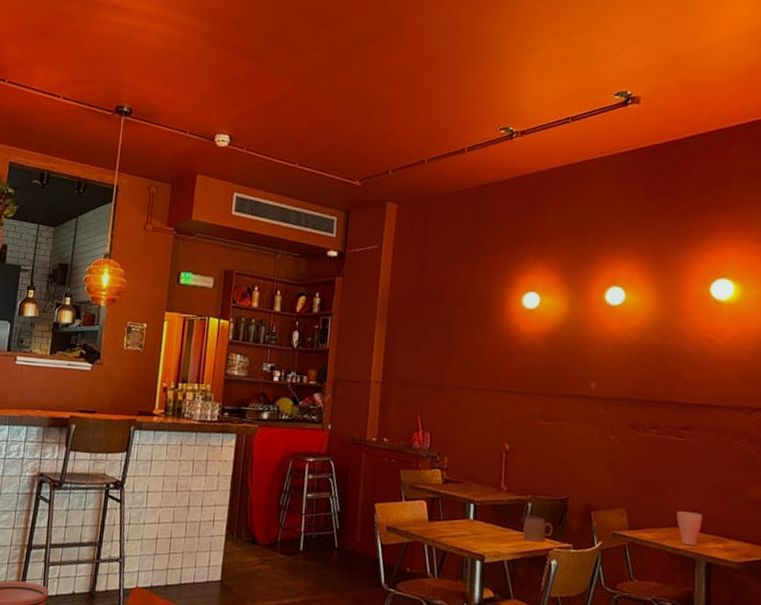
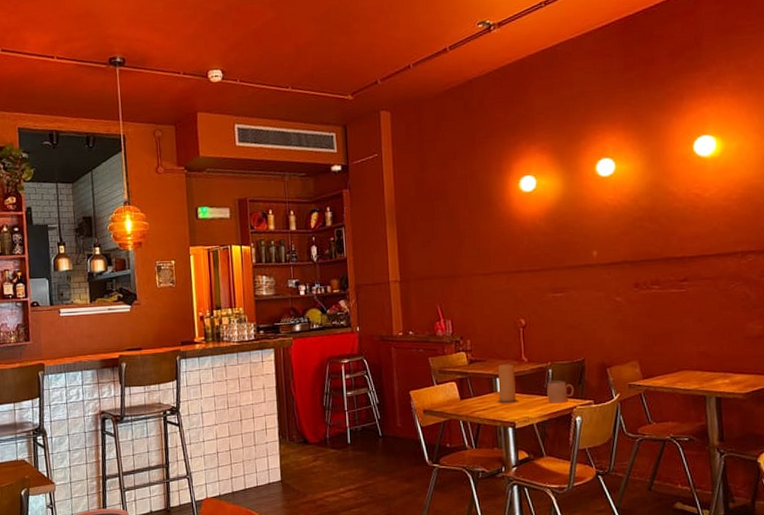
candle: none [467,489,492,535] -> present [497,364,519,404]
cup: present [676,511,703,546] -> none [684,355,708,385]

